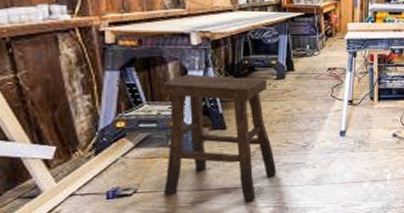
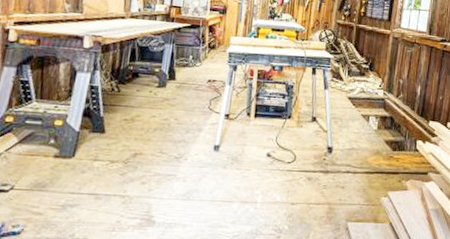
stool: present [160,74,276,202] -> none [38,76,149,211]

